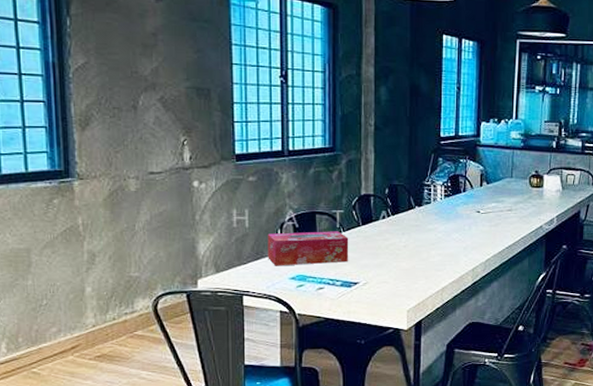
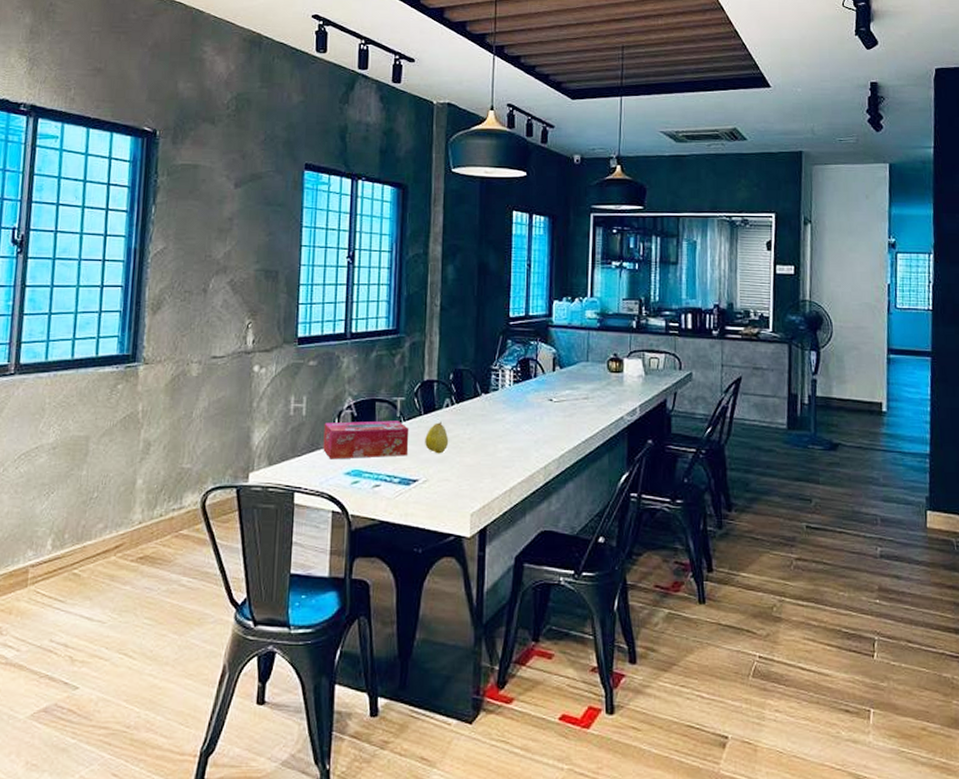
fruit: none [364,231,386,260] -> present [425,421,449,454]

